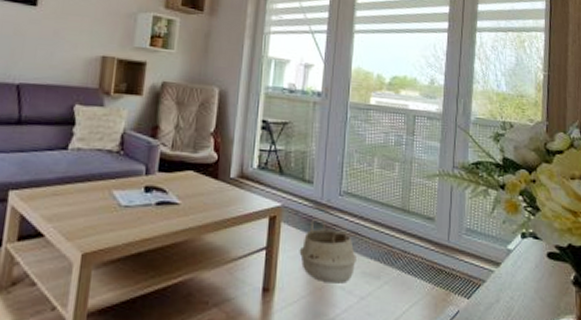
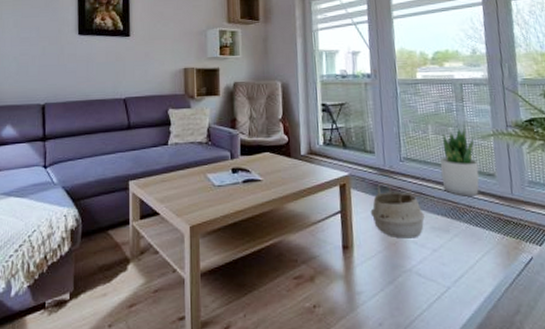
planter: none [380,165,419,241] -> present [440,129,480,196]

